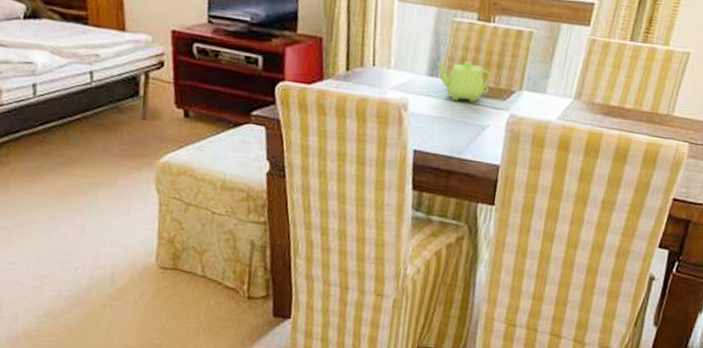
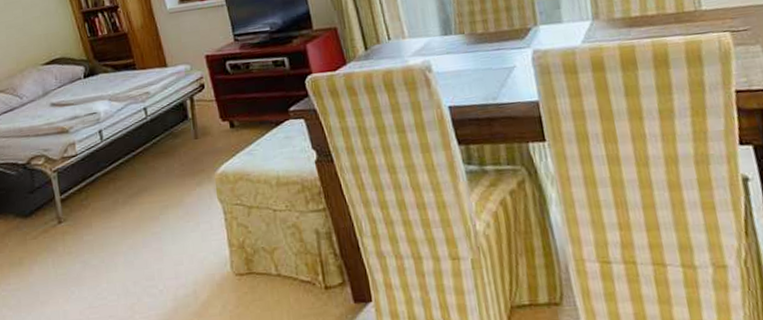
teapot: present [435,61,491,102] -> none [445,12,505,52]

